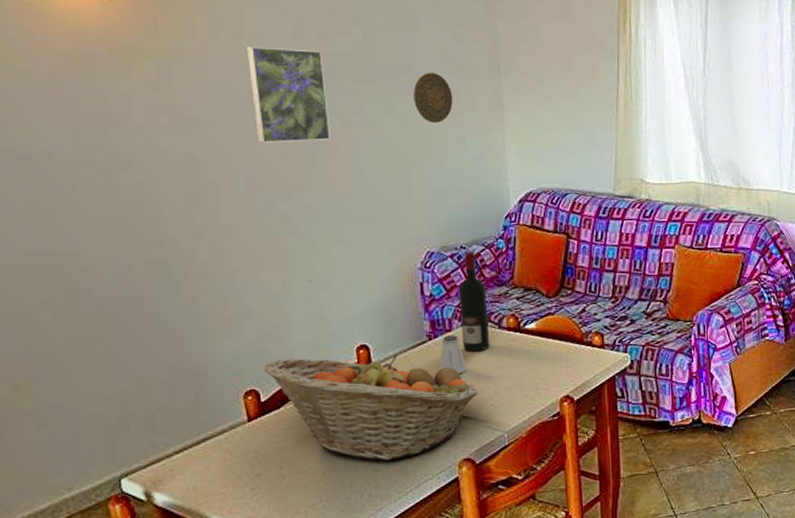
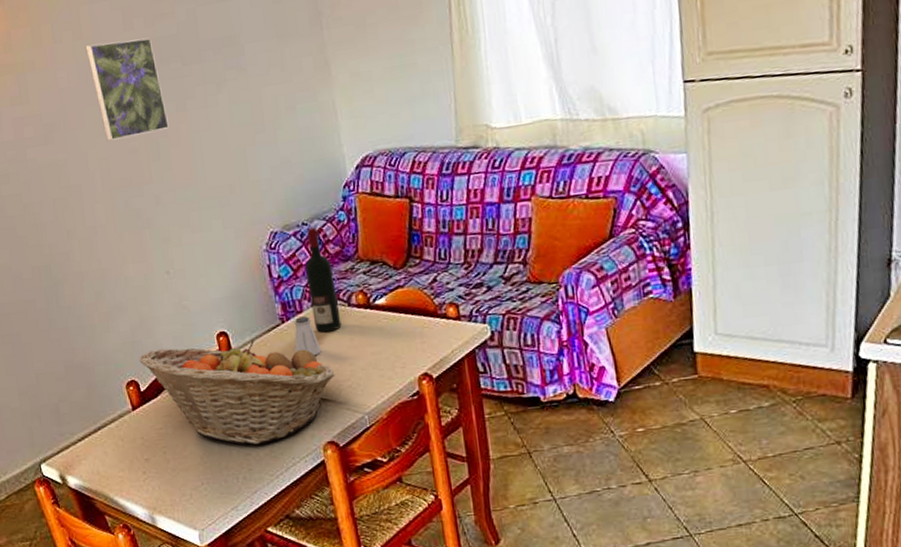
decorative plate: present [413,73,453,123] -> none [239,40,279,95]

